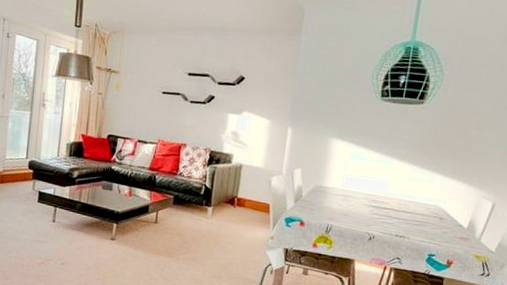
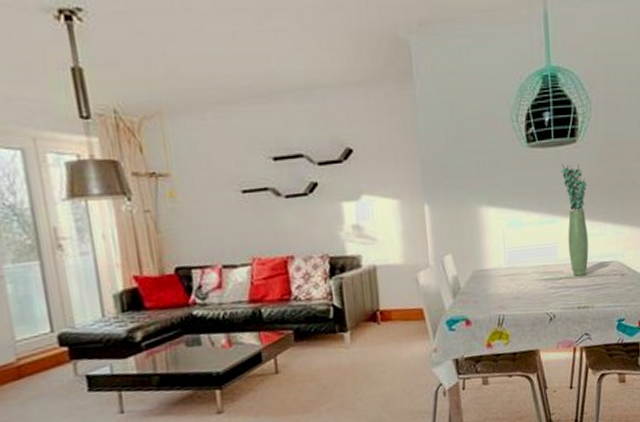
vase: none [396,118,426,211] -> present [560,163,589,276]

